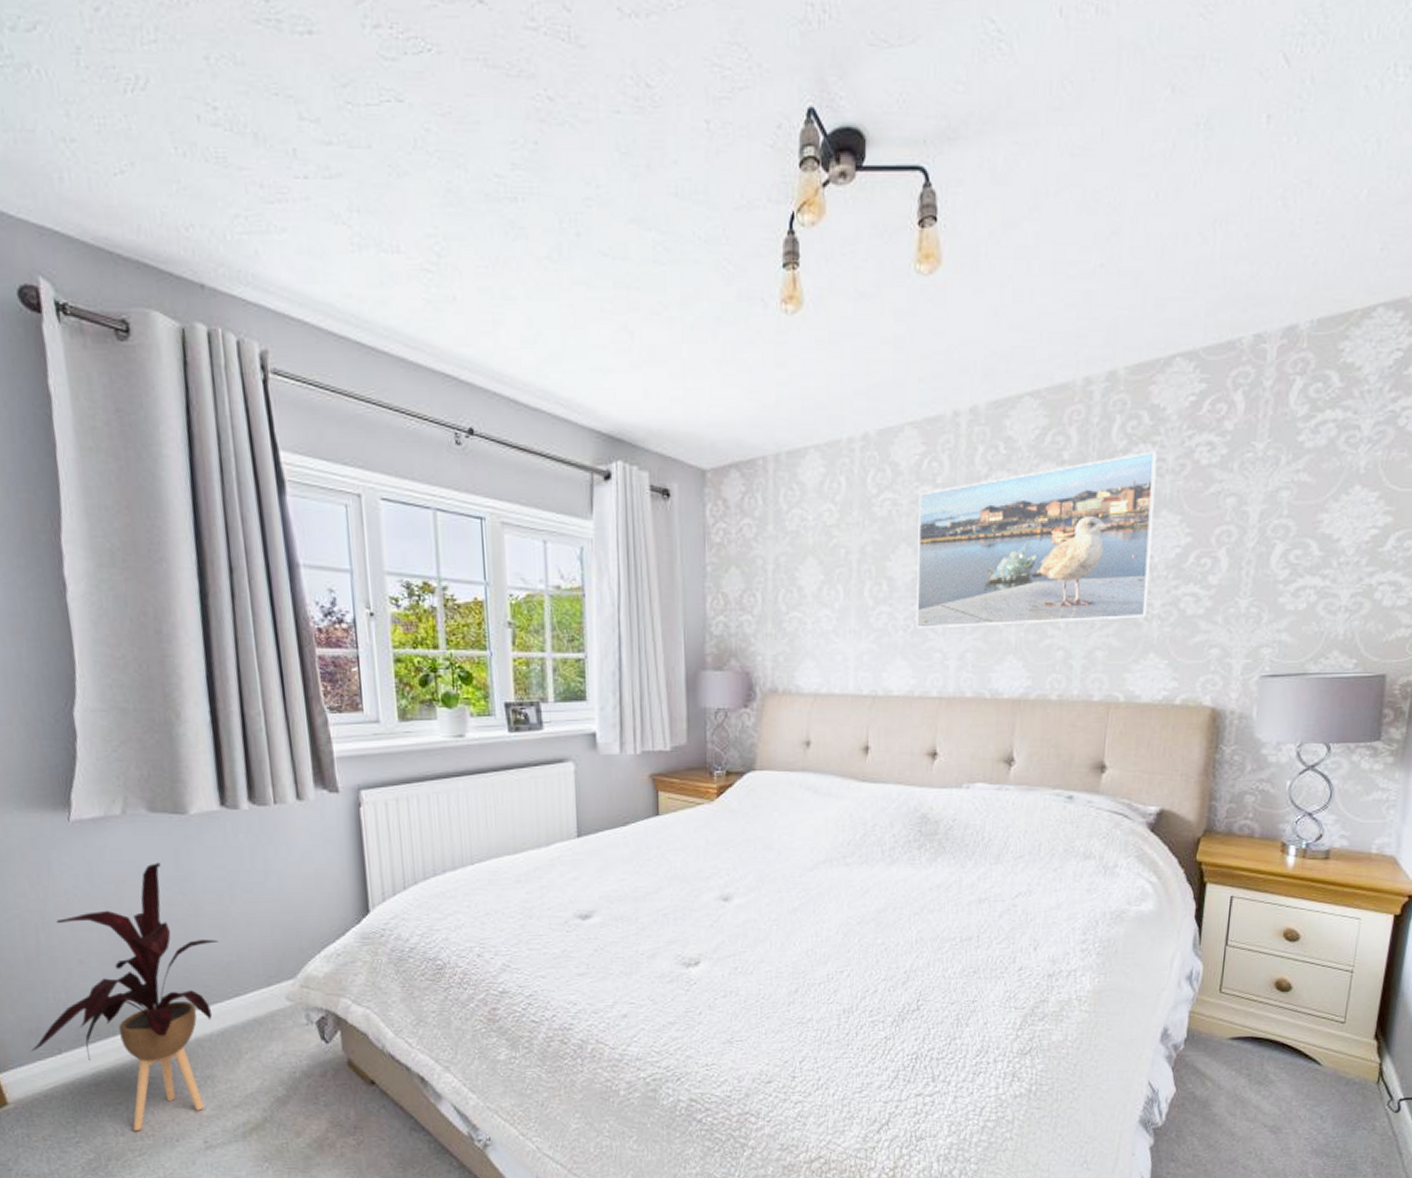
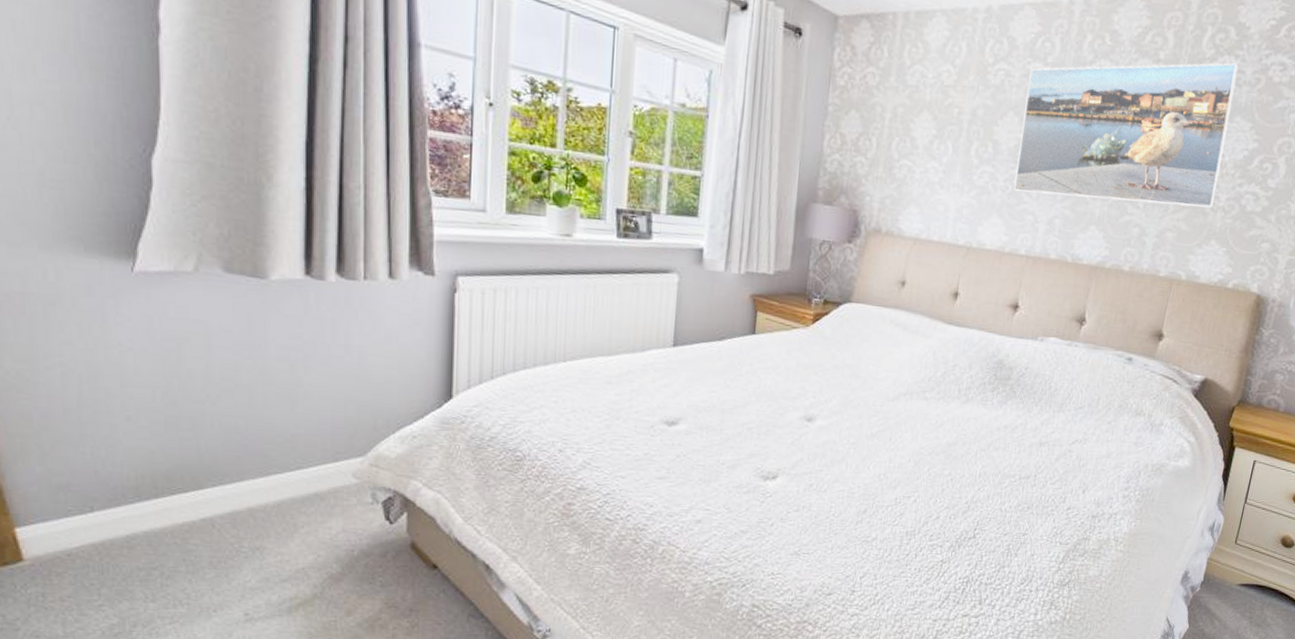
house plant: present [31,863,219,1132] -> none [58,325,286,599]

